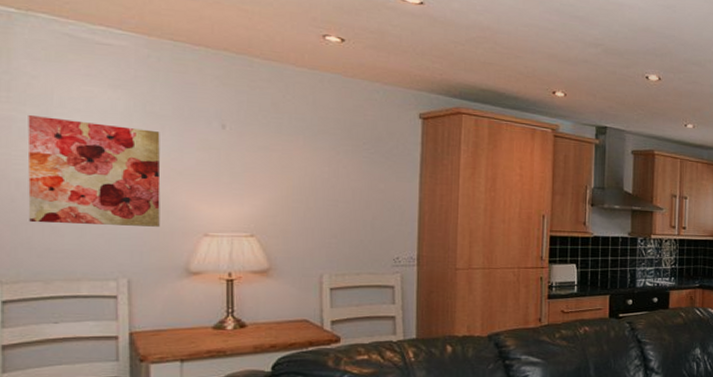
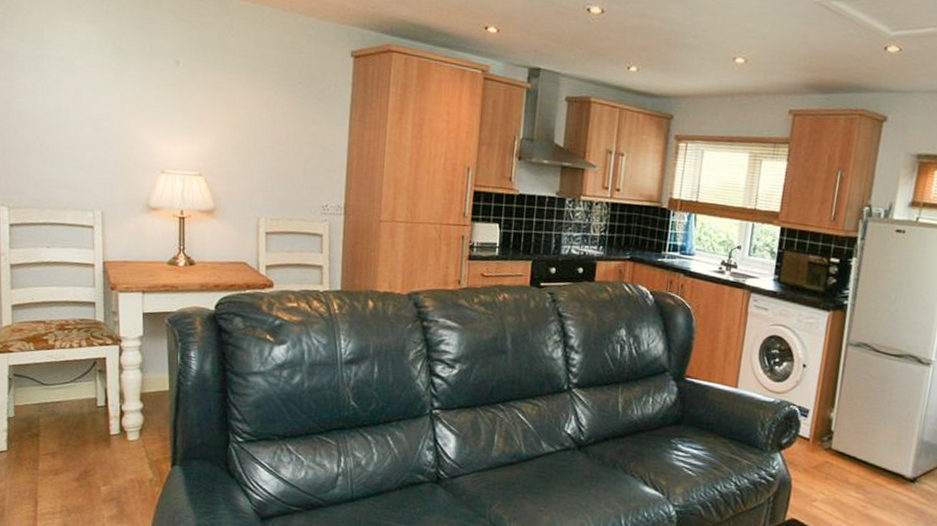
wall art: present [27,114,161,227] -> none [26,49,127,162]

